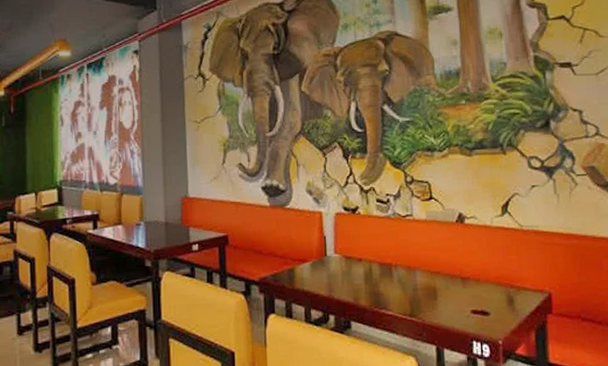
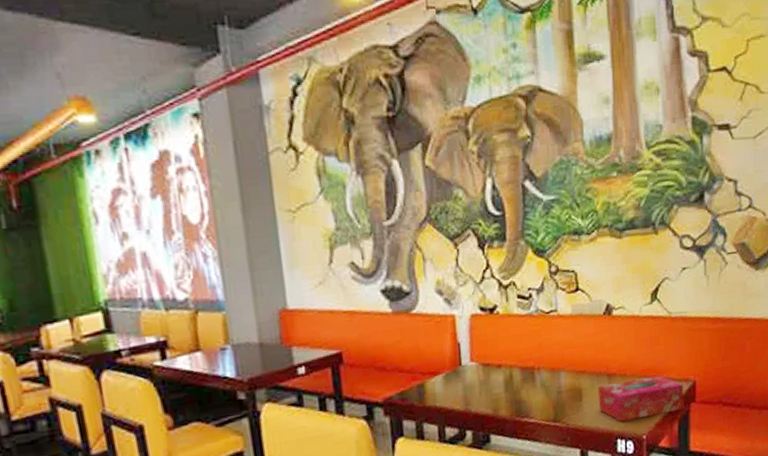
tissue box: none [452,283,541,325] -> present [597,375,685,422]

